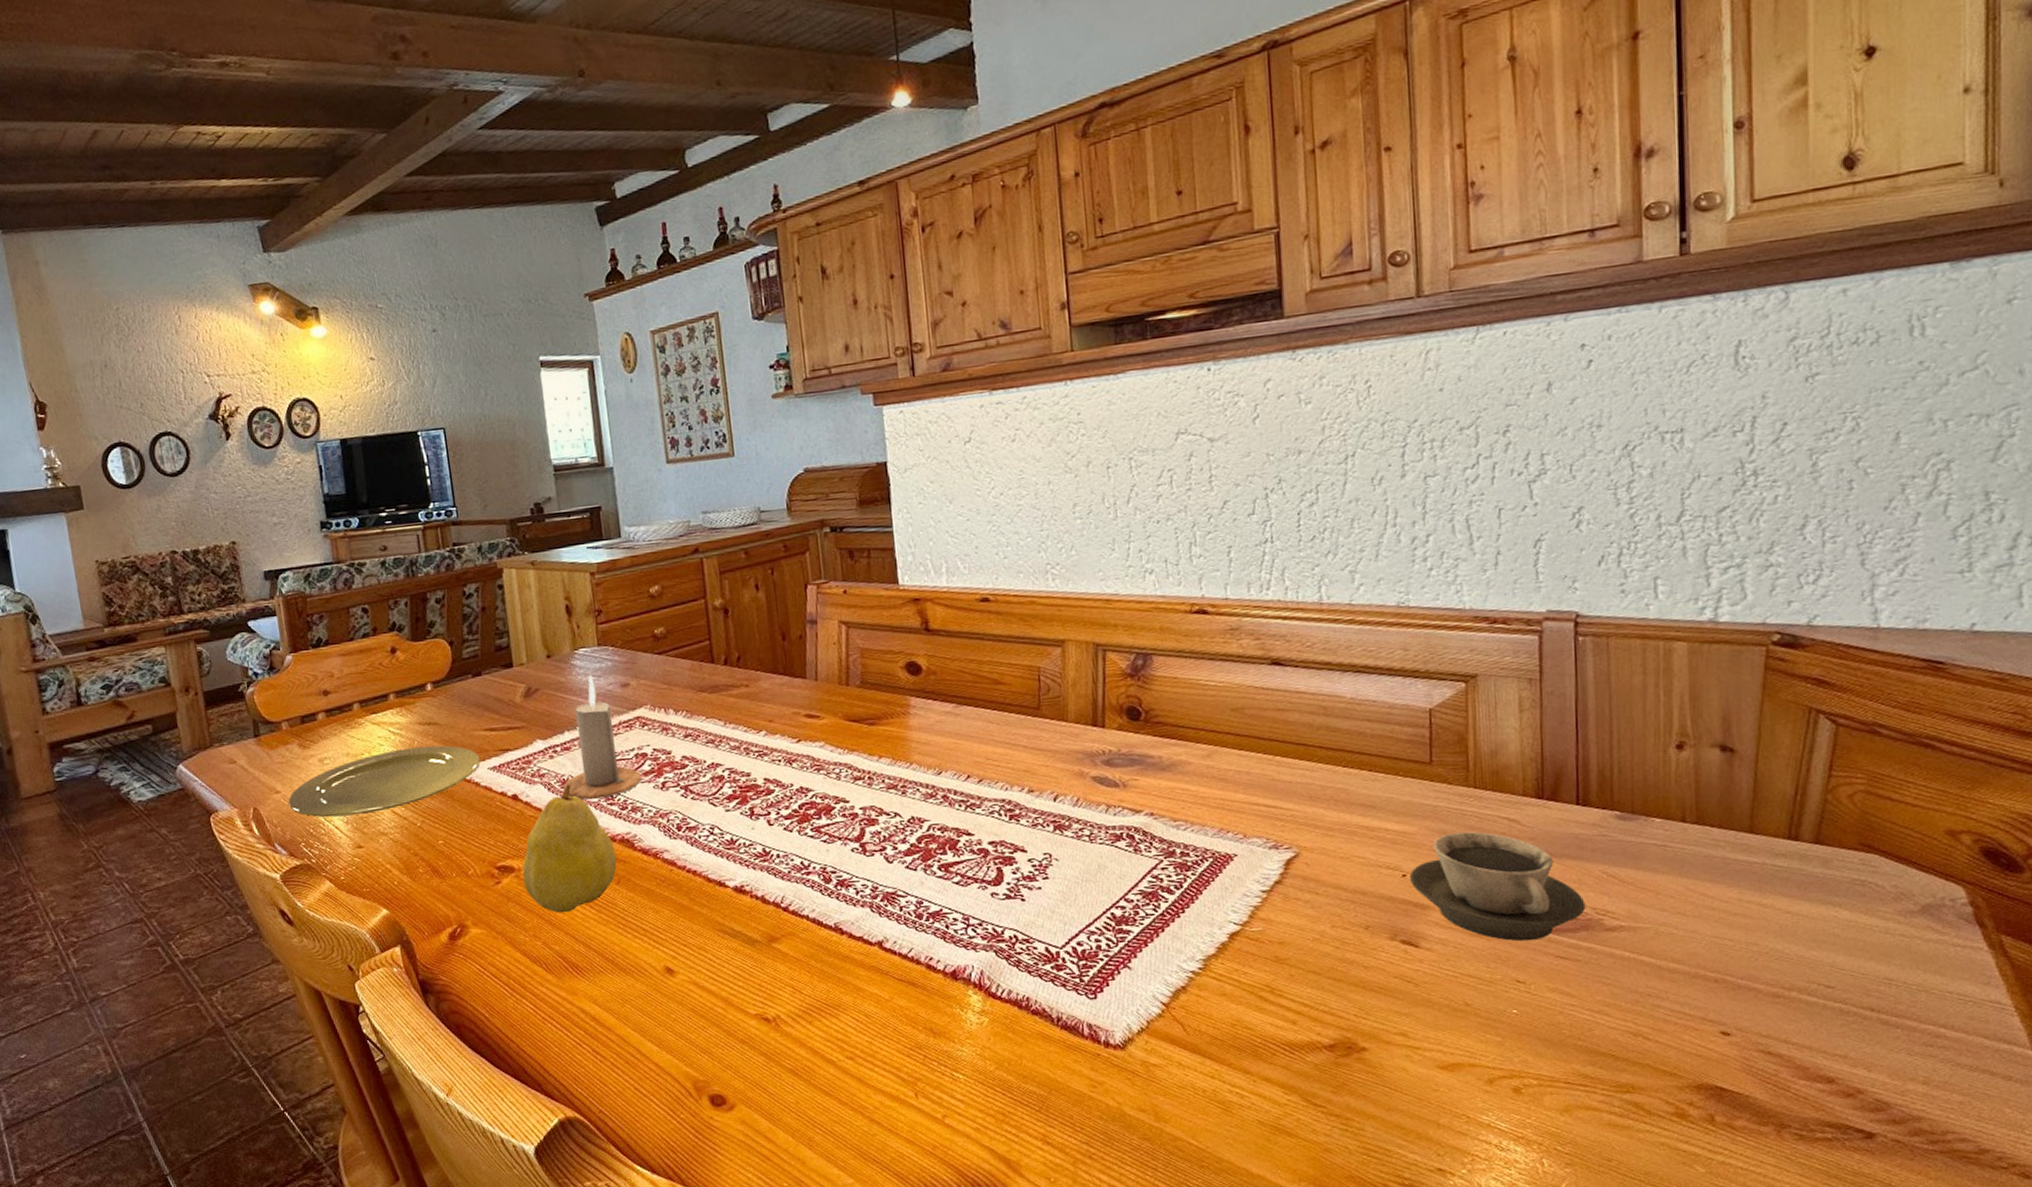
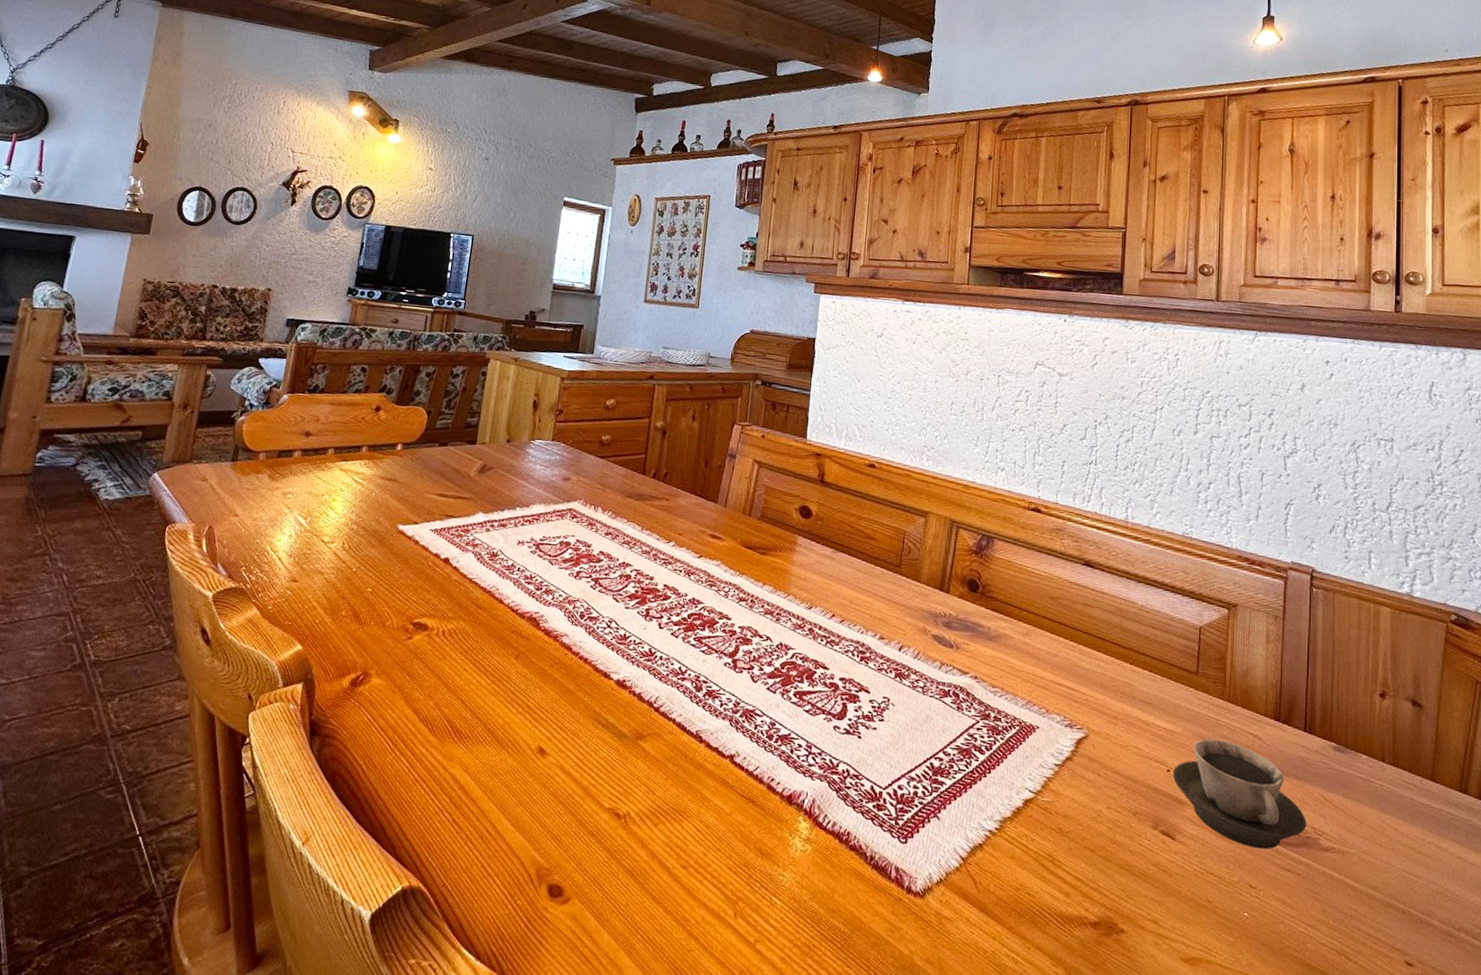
plate: present [288,745,481,818] -> none [242,497,426,551]
fruit: present [522,784,617,914] -> none [432,557,522,678]
candle: present [563,674,642,800] -> none [490,464,561,576]

